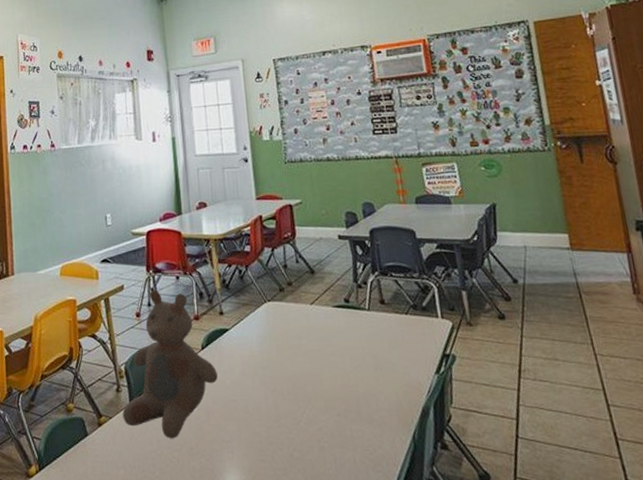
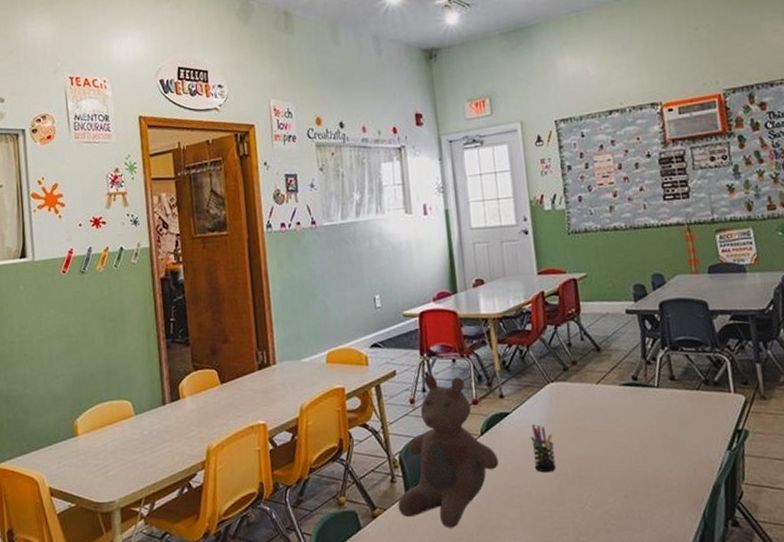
pen holder: none [247,340,272,389] -> present [530,423,556,473]

